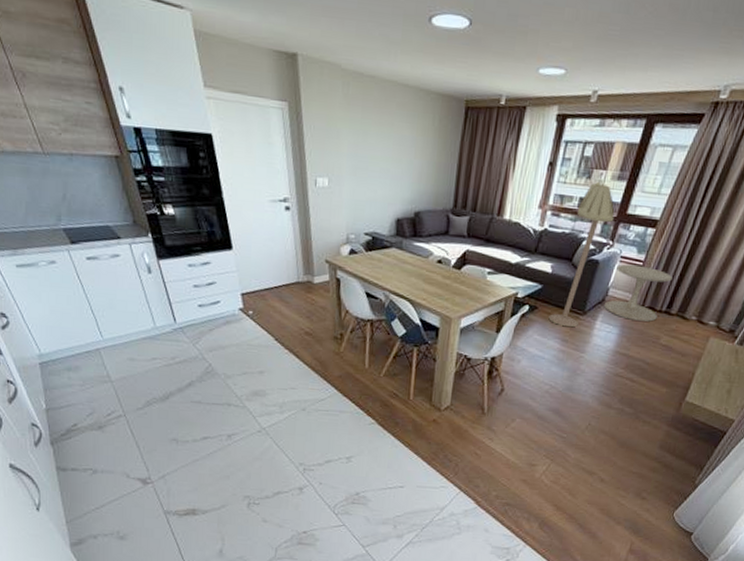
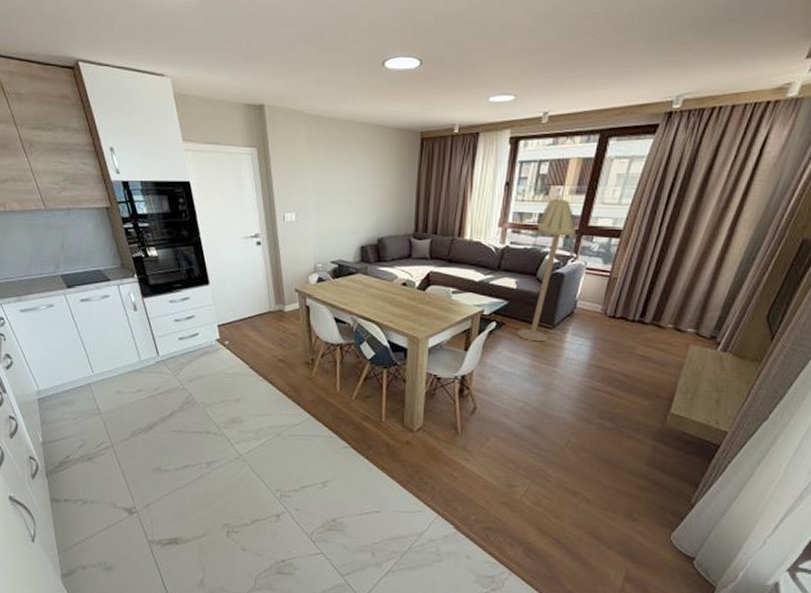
side table: present [604,264,673,322] -> none [574,275,643,332]

